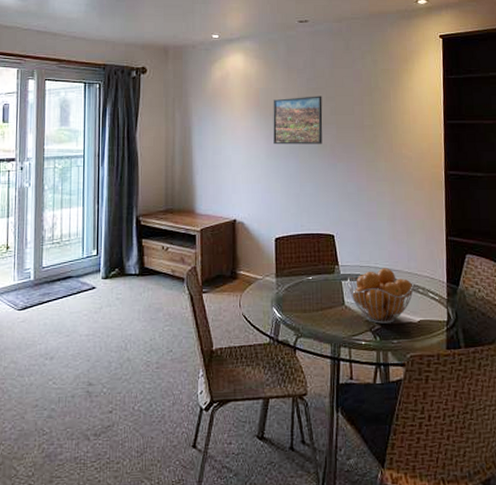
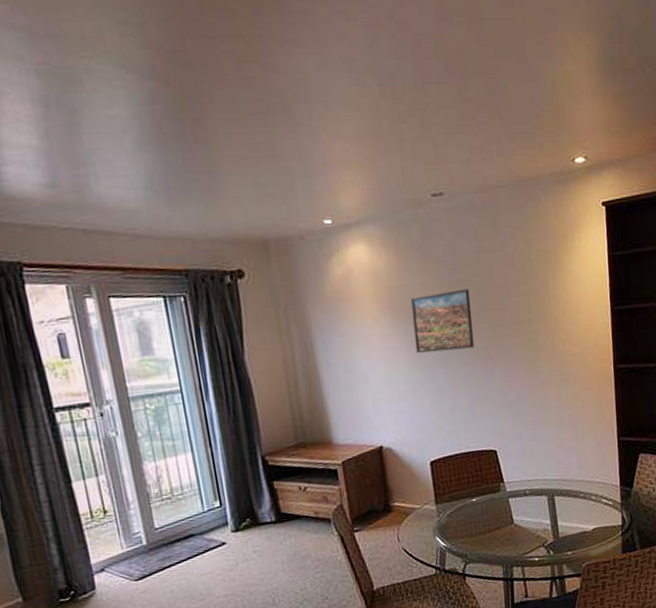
fruit basket: present [347,268,415,324] -> none [514,478,587,538]

